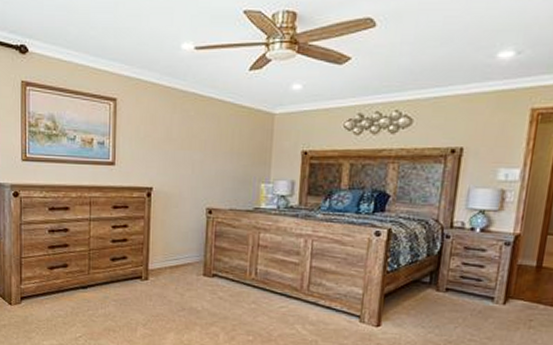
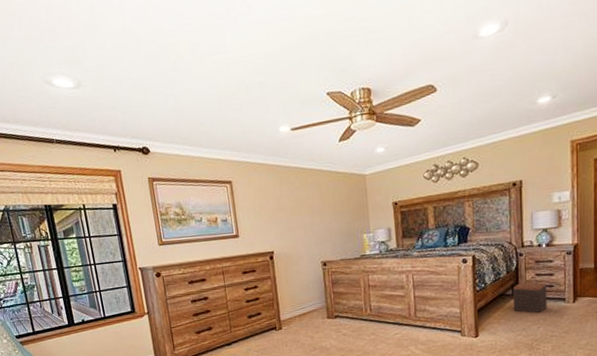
footstool: none [428,269,474,311] -> present [513,281,547,314]

